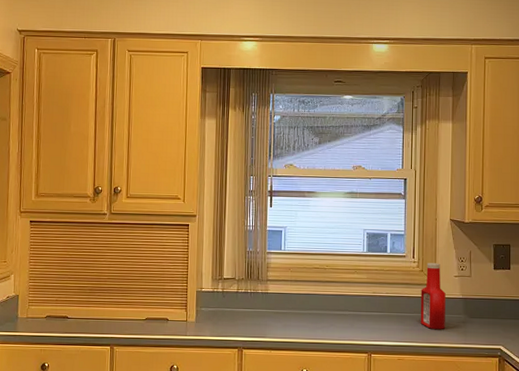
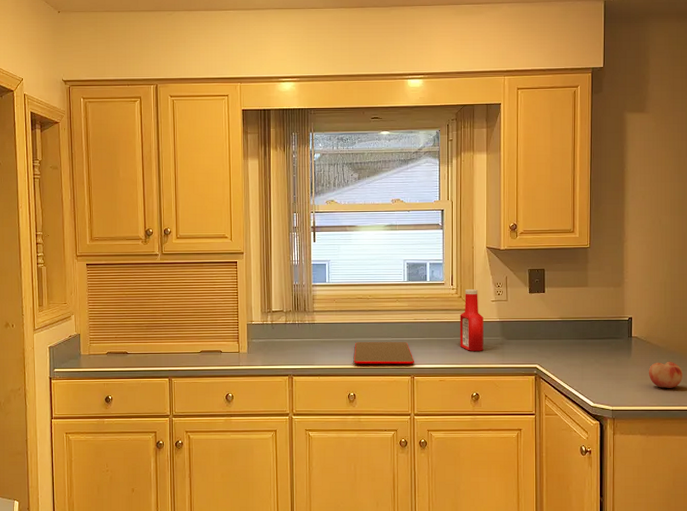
cutting board: none [308,314,372,340] -> present [354,341,414,364]

